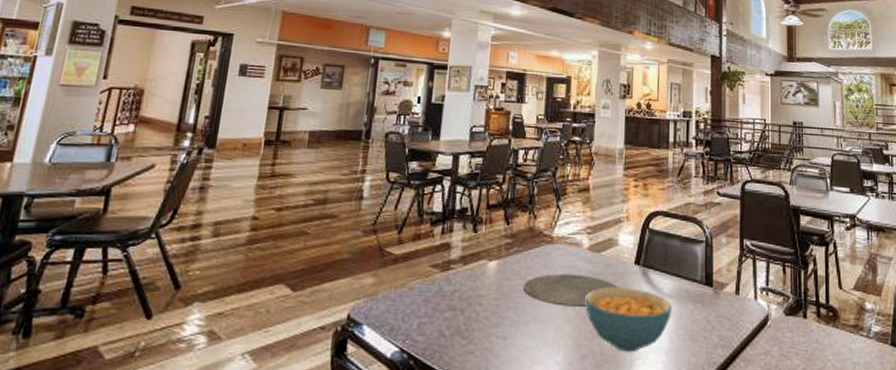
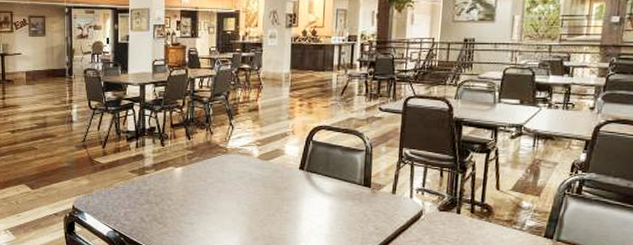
plate: present [523,274,618,307] -> none [204,177,285,202]
cereal bowl: present [584,287,672,353] -> none [255,188,332,237]

